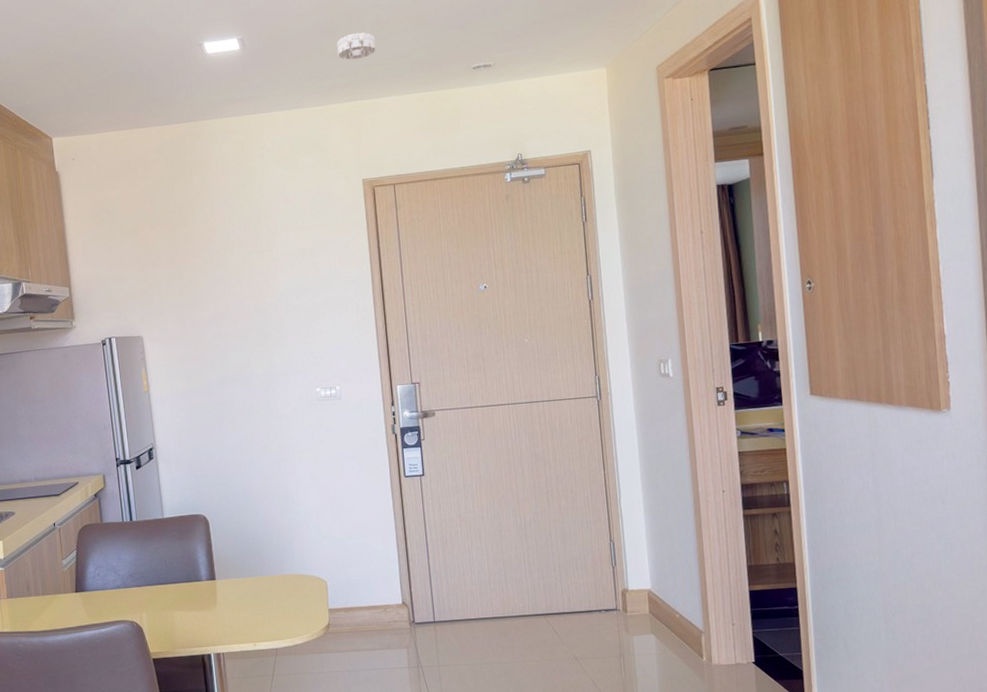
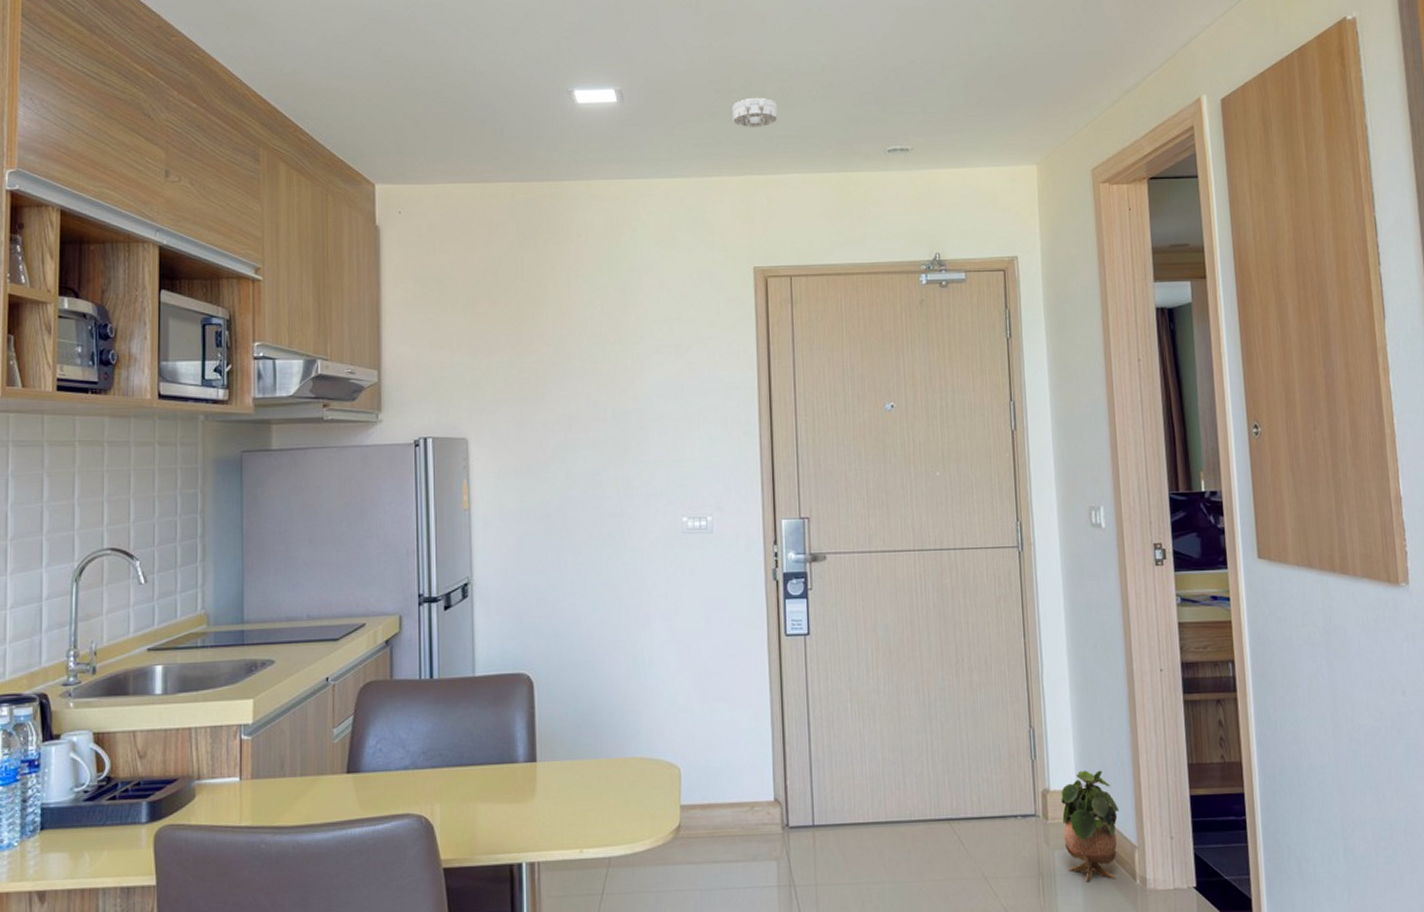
potted plant: none [638,573,688,660] -> present [1061,770,1120,882]

